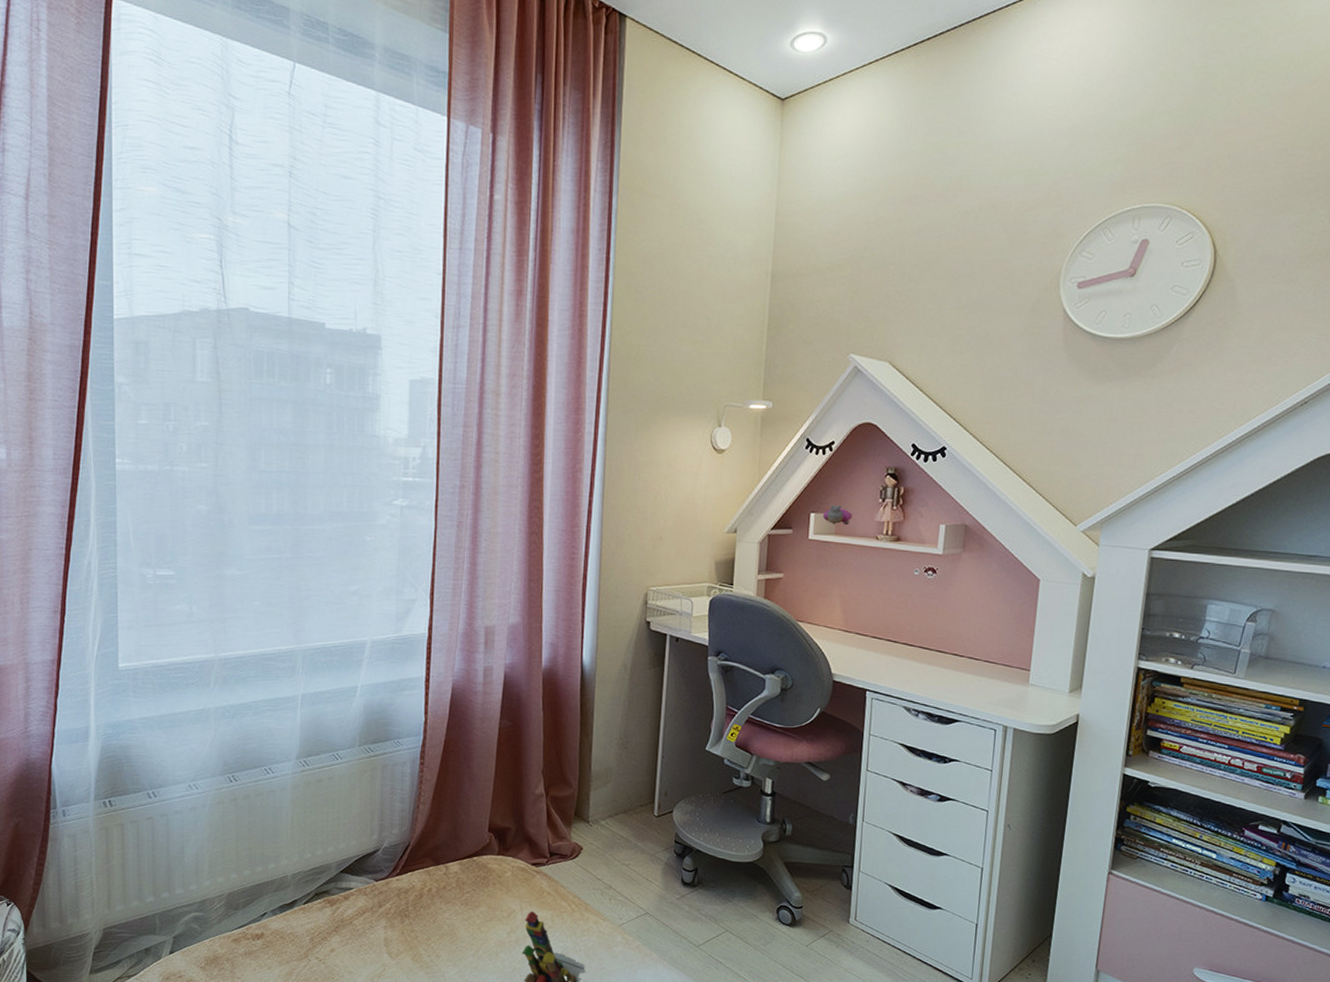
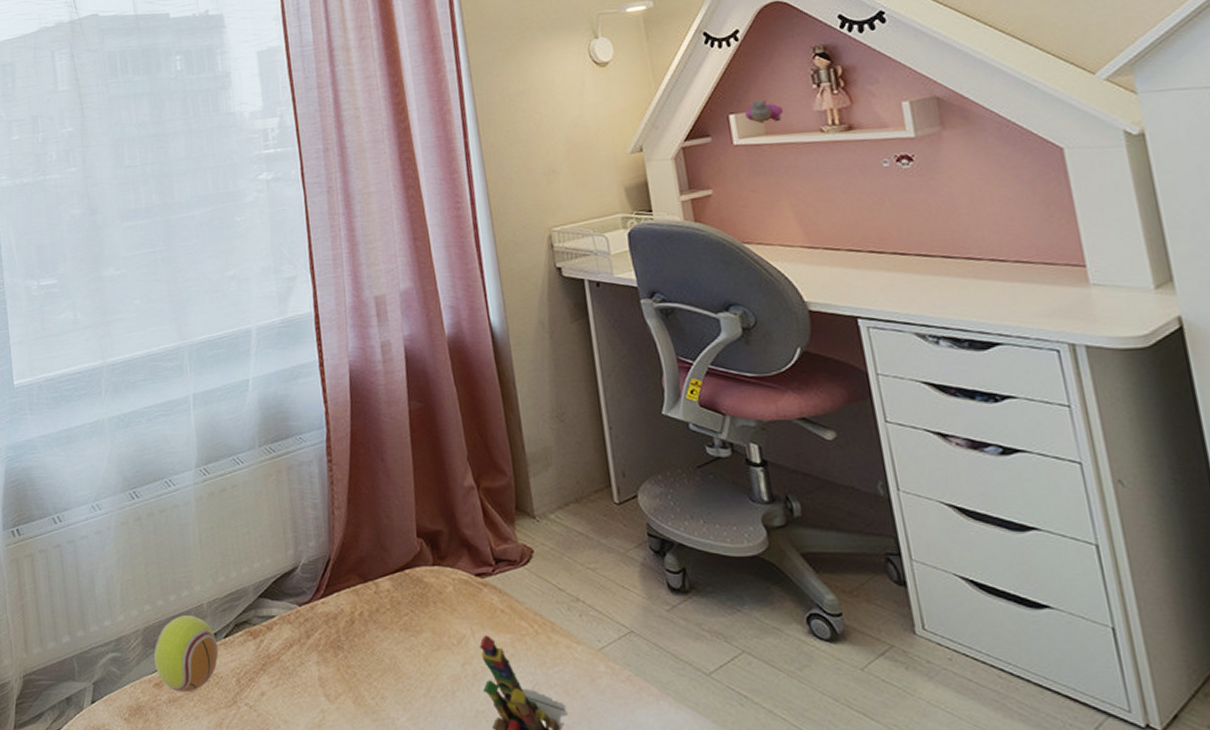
ball: none [235,884,297,947] -> present [153,615,219,693]

